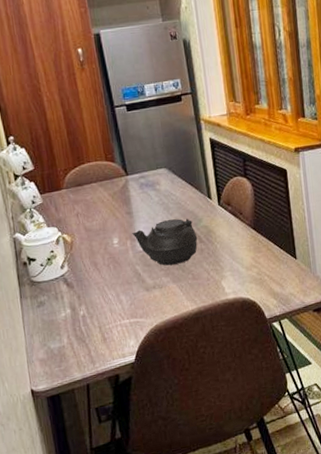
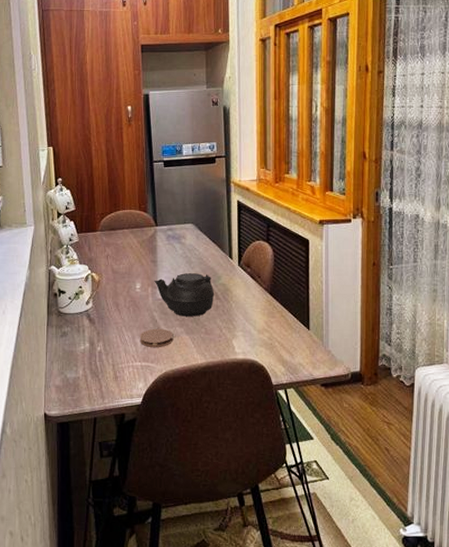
coaster: none [124,281,161,303] -> present [139,328,174,347]

